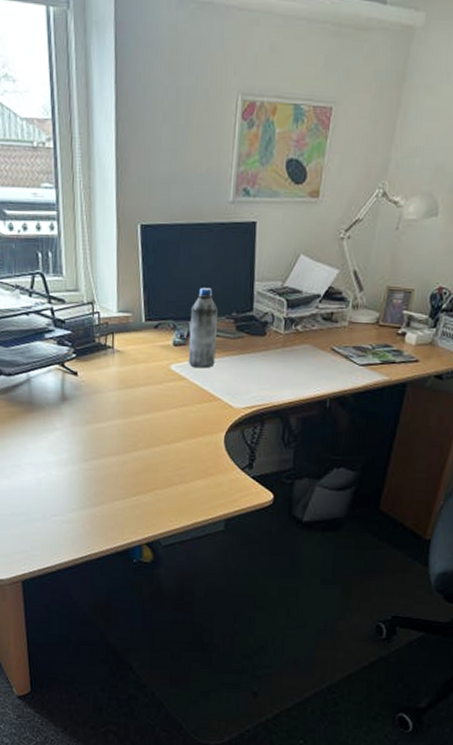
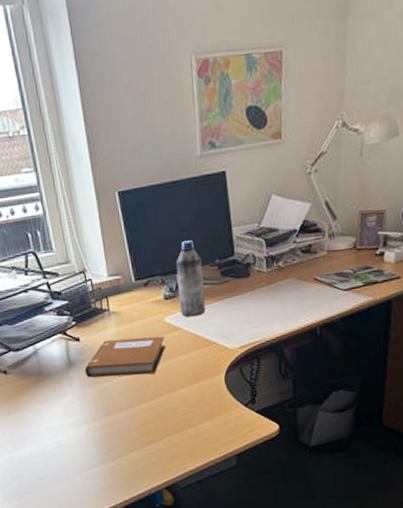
notebook: none [78,379,167,422] -> present [84,336,165,378]

